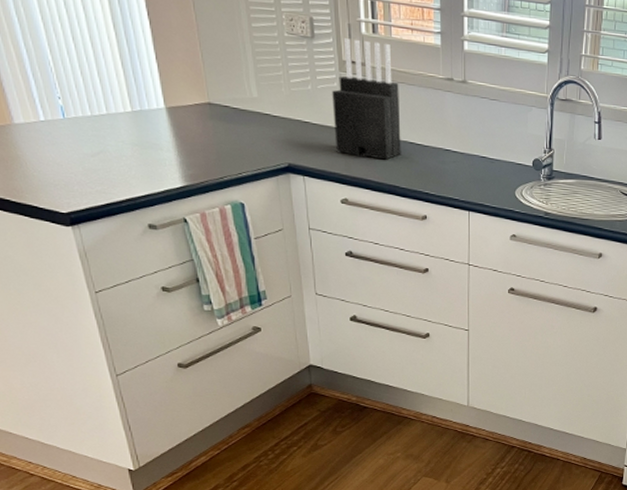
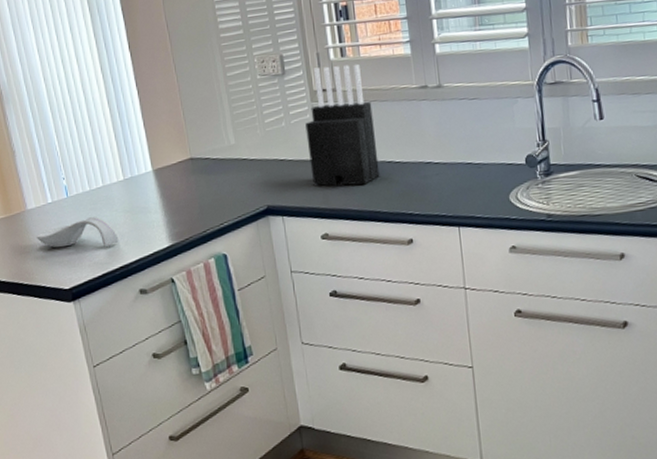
spoon rest: none [26,143,126,177] -> present [37,216,119,248]

